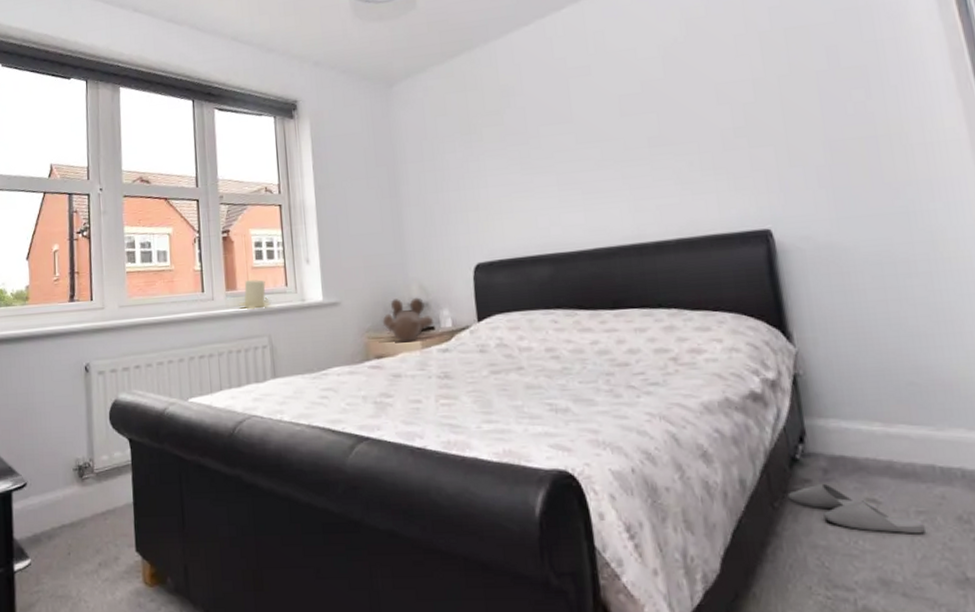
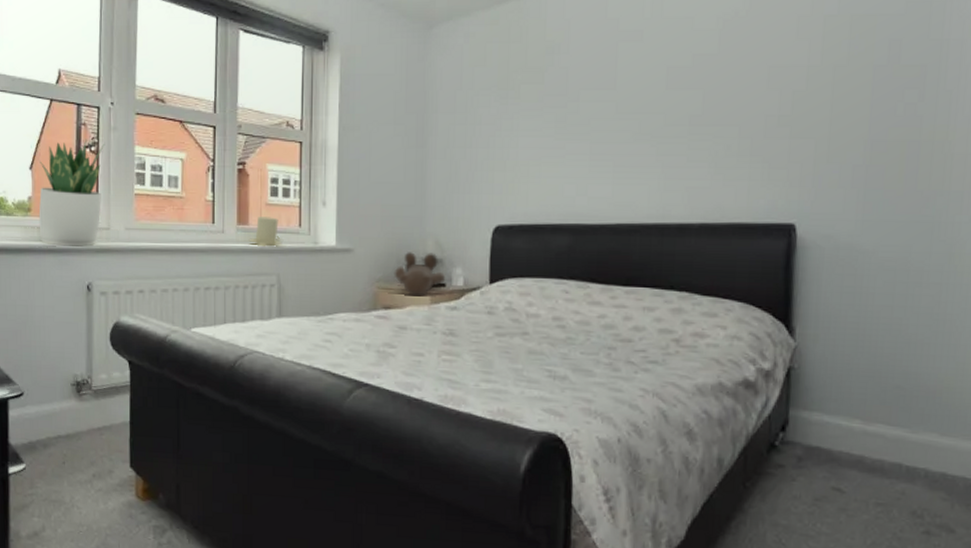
planter: none [35,225,96,331] -> present [38,139,105,247]
slippers: present [787,483,925,534] -> none [760,469,880,523]

